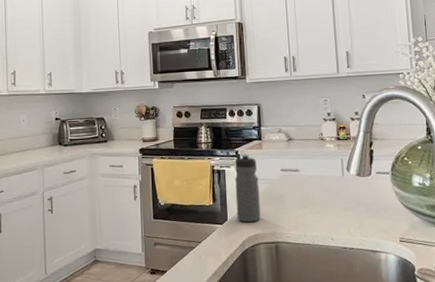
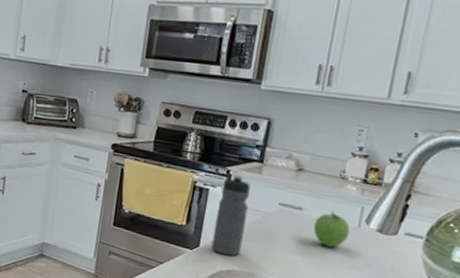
fruit: none [310,167,338,197] -> present [313,210,350,248]

